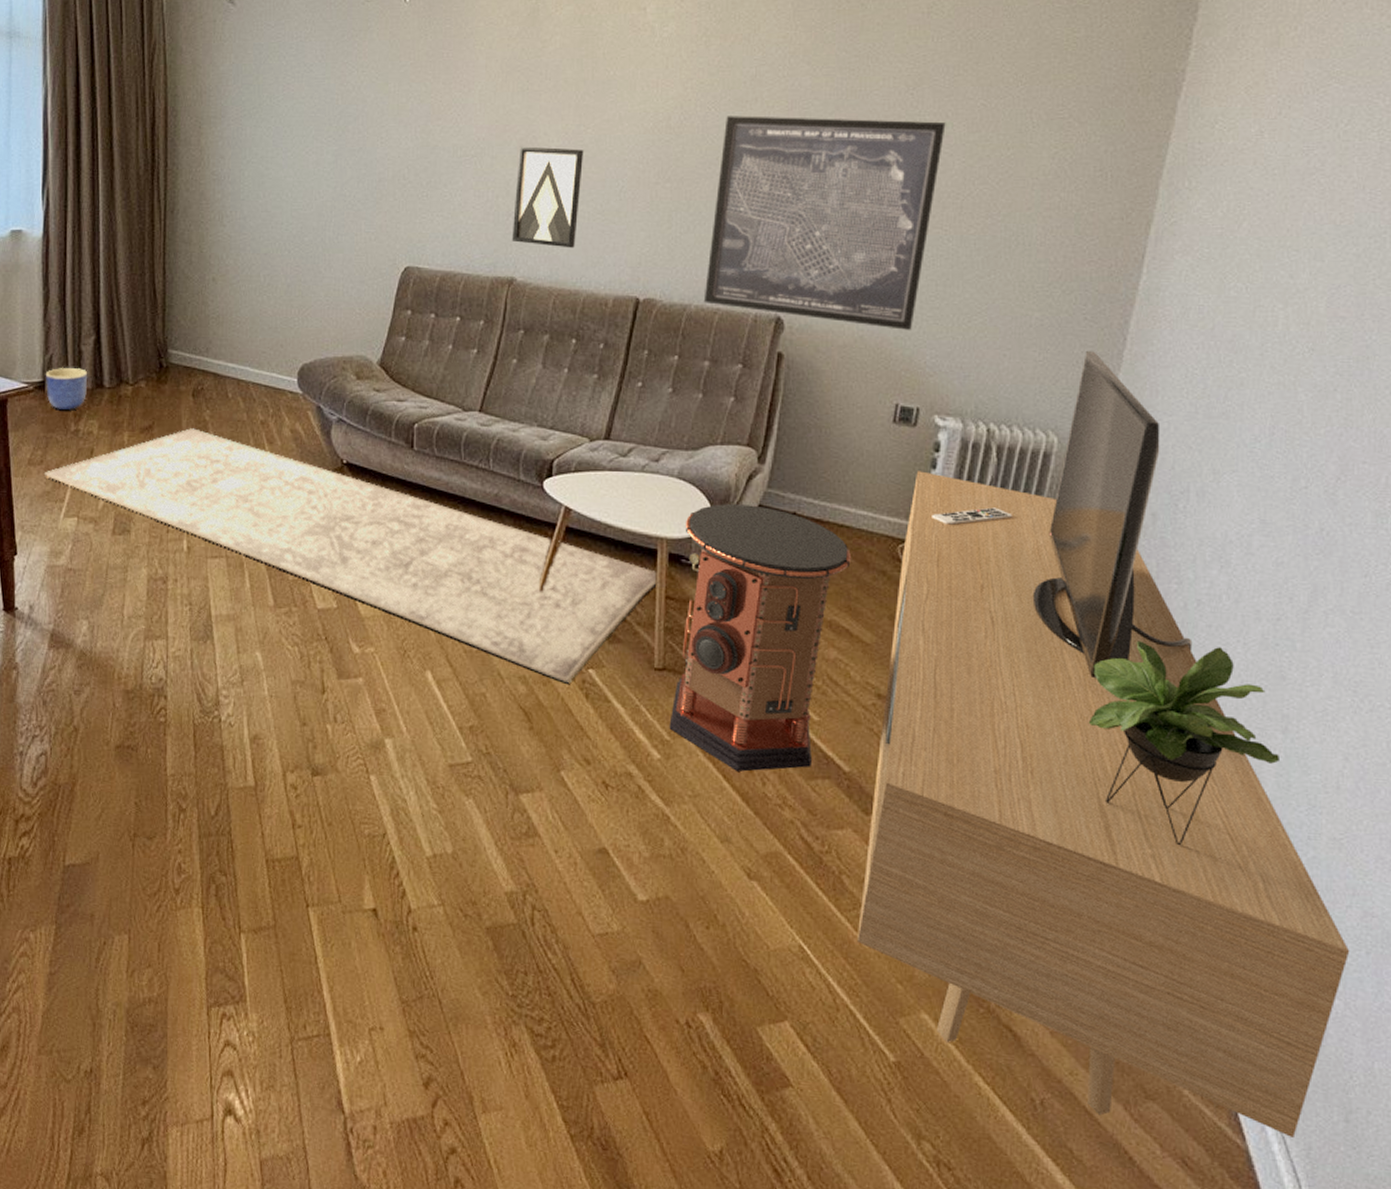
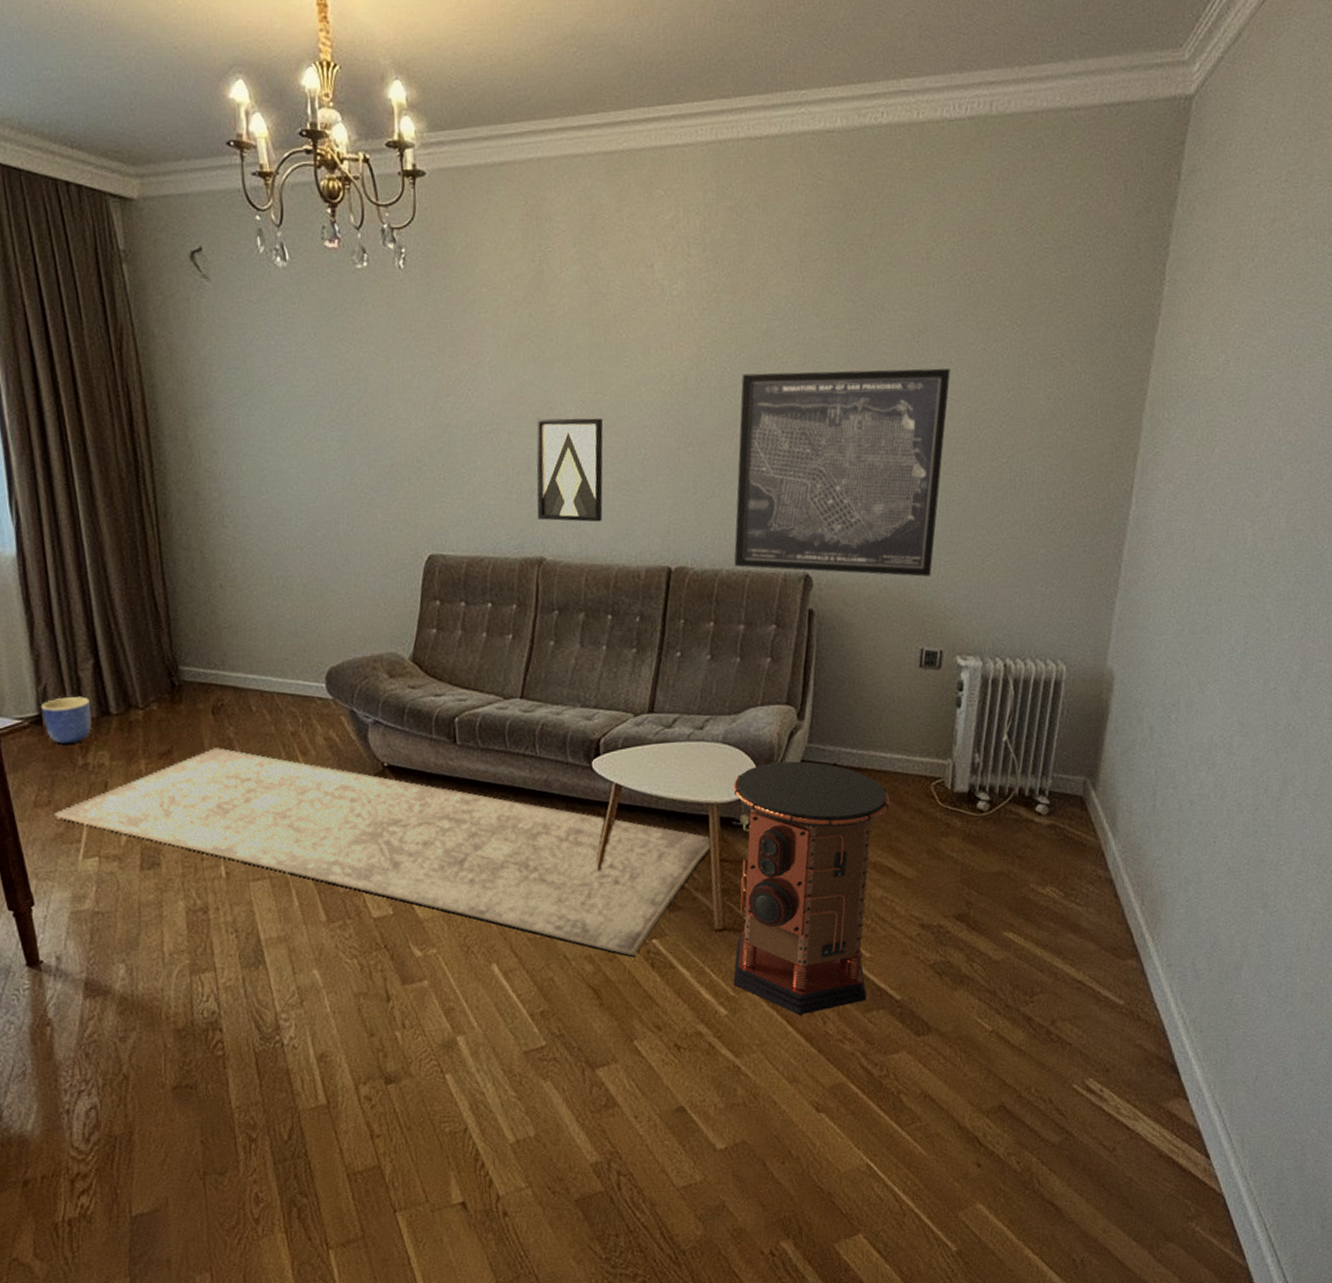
media console: present [858,351,1350,1138] -> none [917,581,1322,1263]

